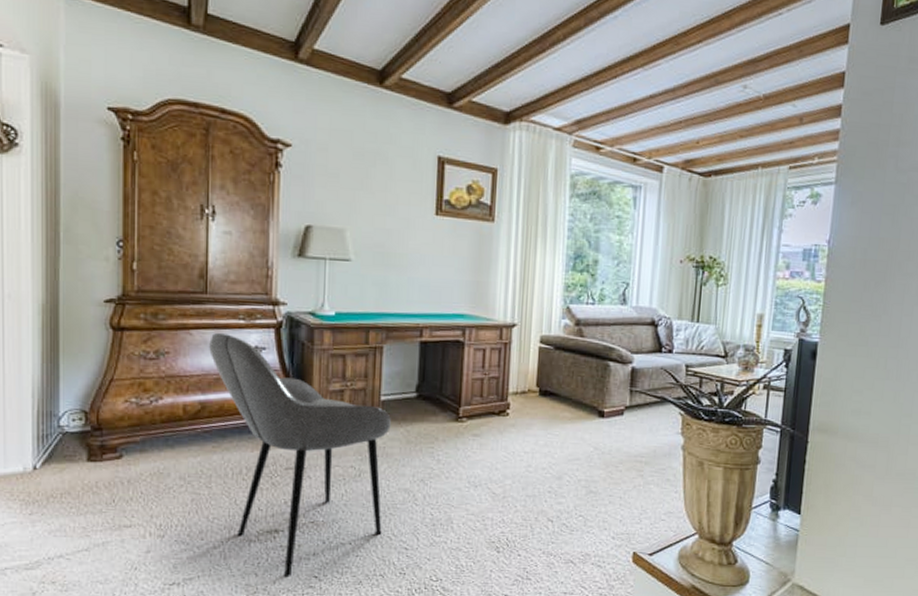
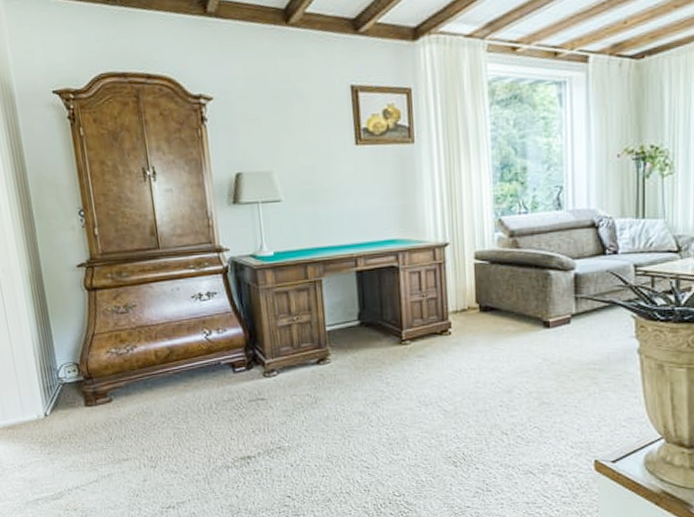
armchair: present [209,332,391,577] -> none [168,282,343,498]

